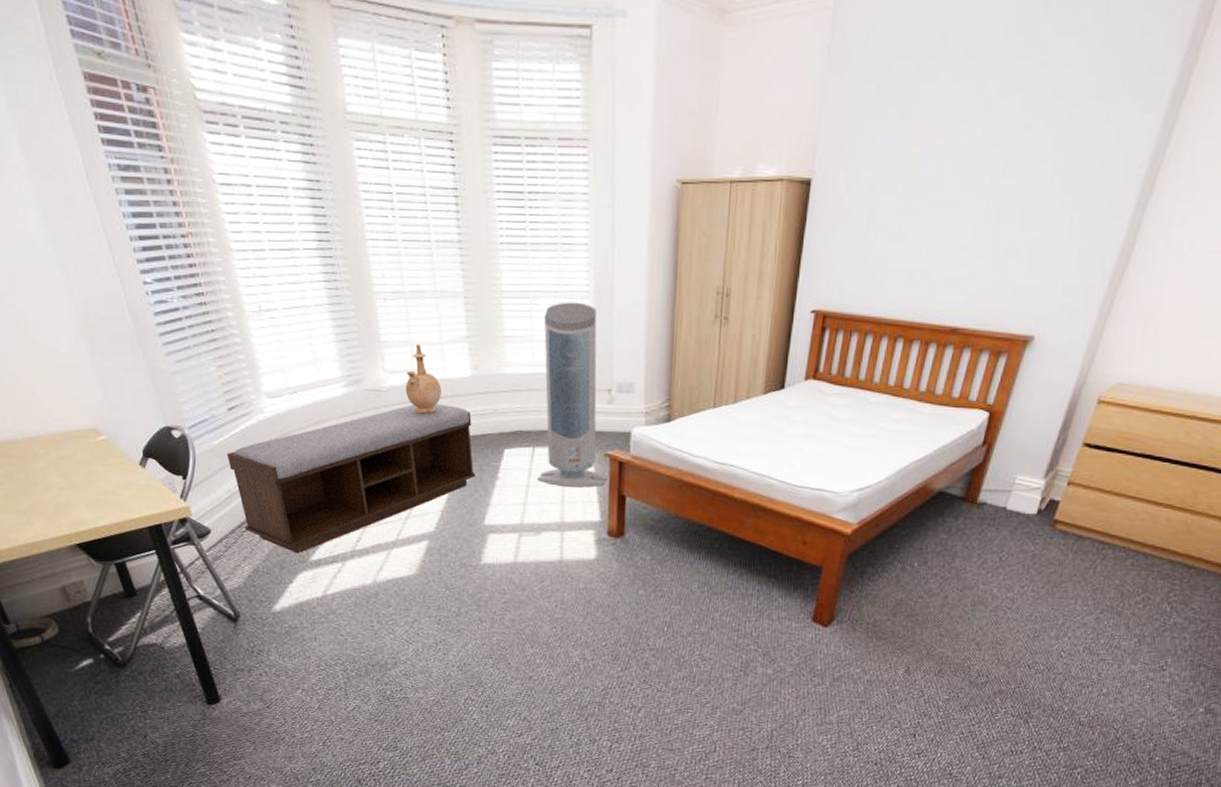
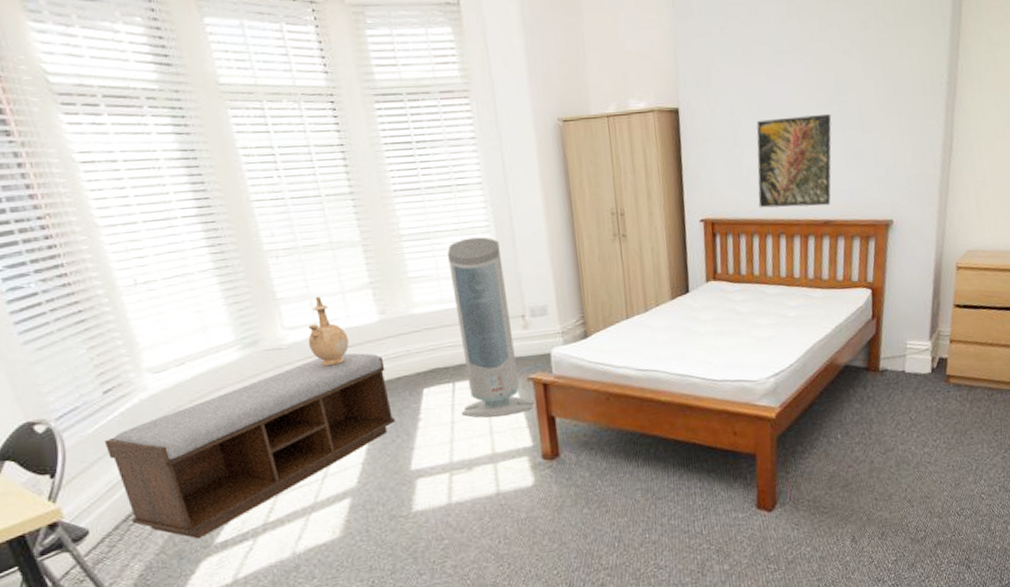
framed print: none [880,201,989,311] -> present [756,113,832,208]

